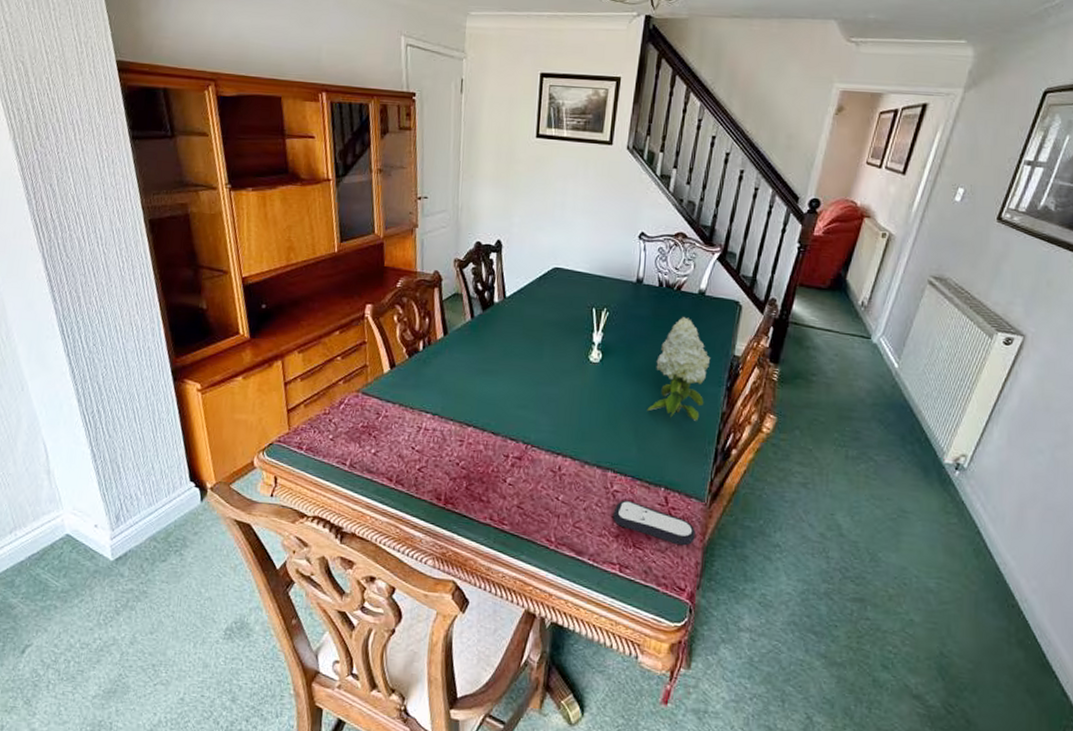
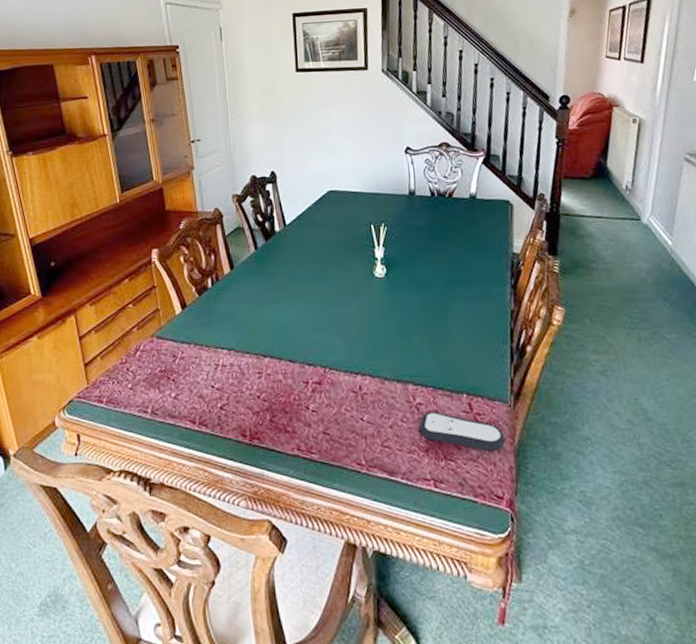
flower: present [647,317,711,421] -> none [437,222,492,323]

